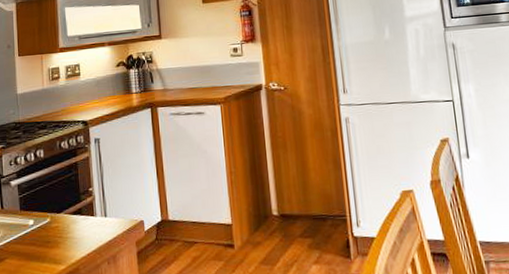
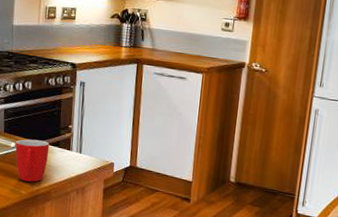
mug: none [34,211,72,262] -> present [15,139,50,182]

